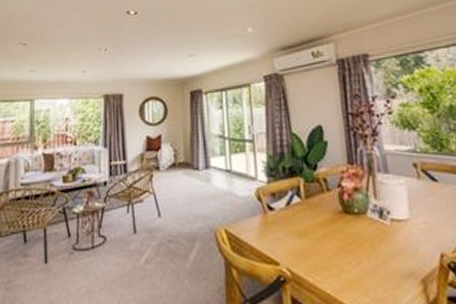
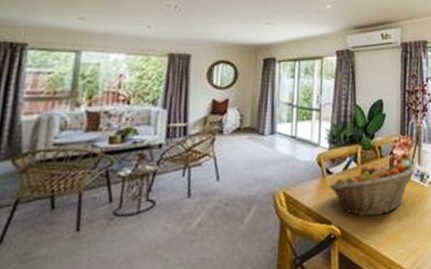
fruit basket: none [272,198,373,258] -> present [329,164,416,217]

